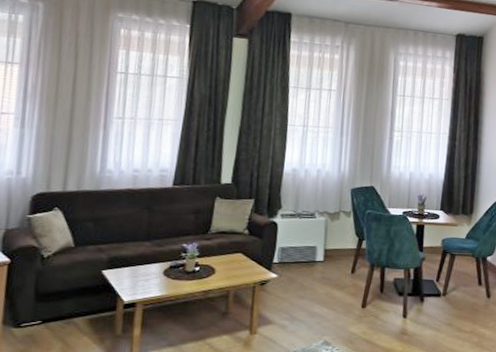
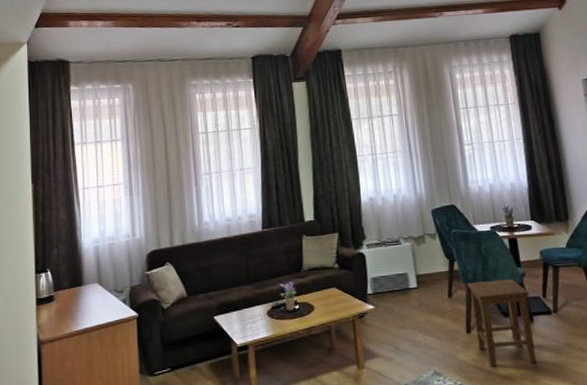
stool: none [369,261,426,340] -> present [467,279,537,367]

